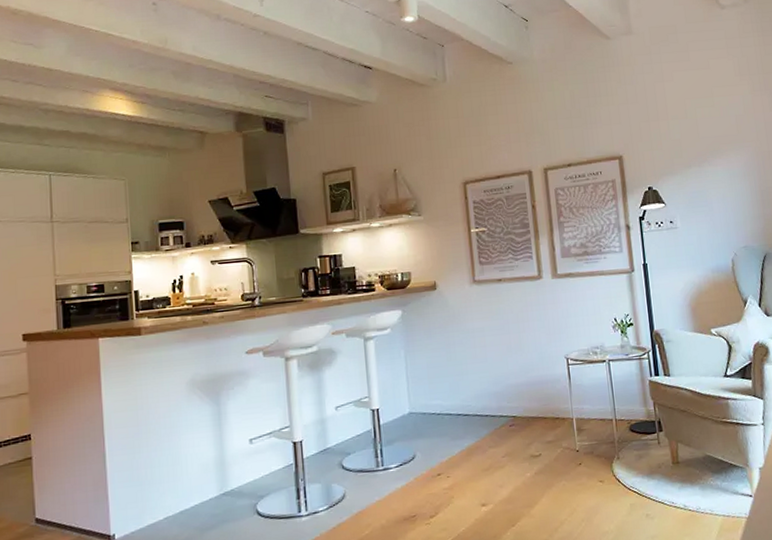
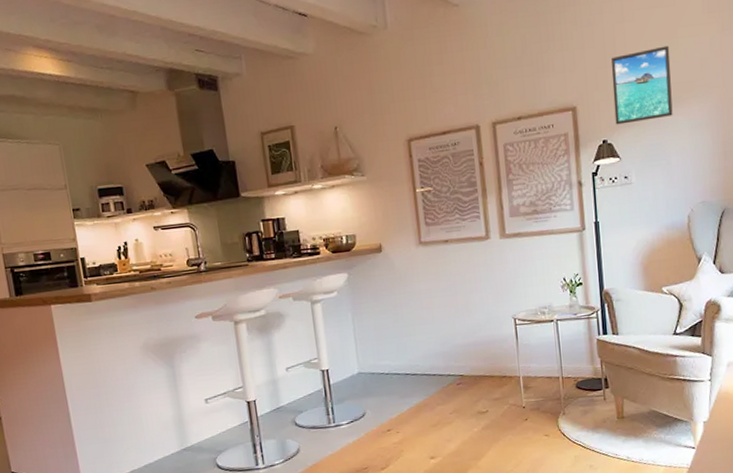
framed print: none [653,103,713,173] -> present [611,45,673,125]

